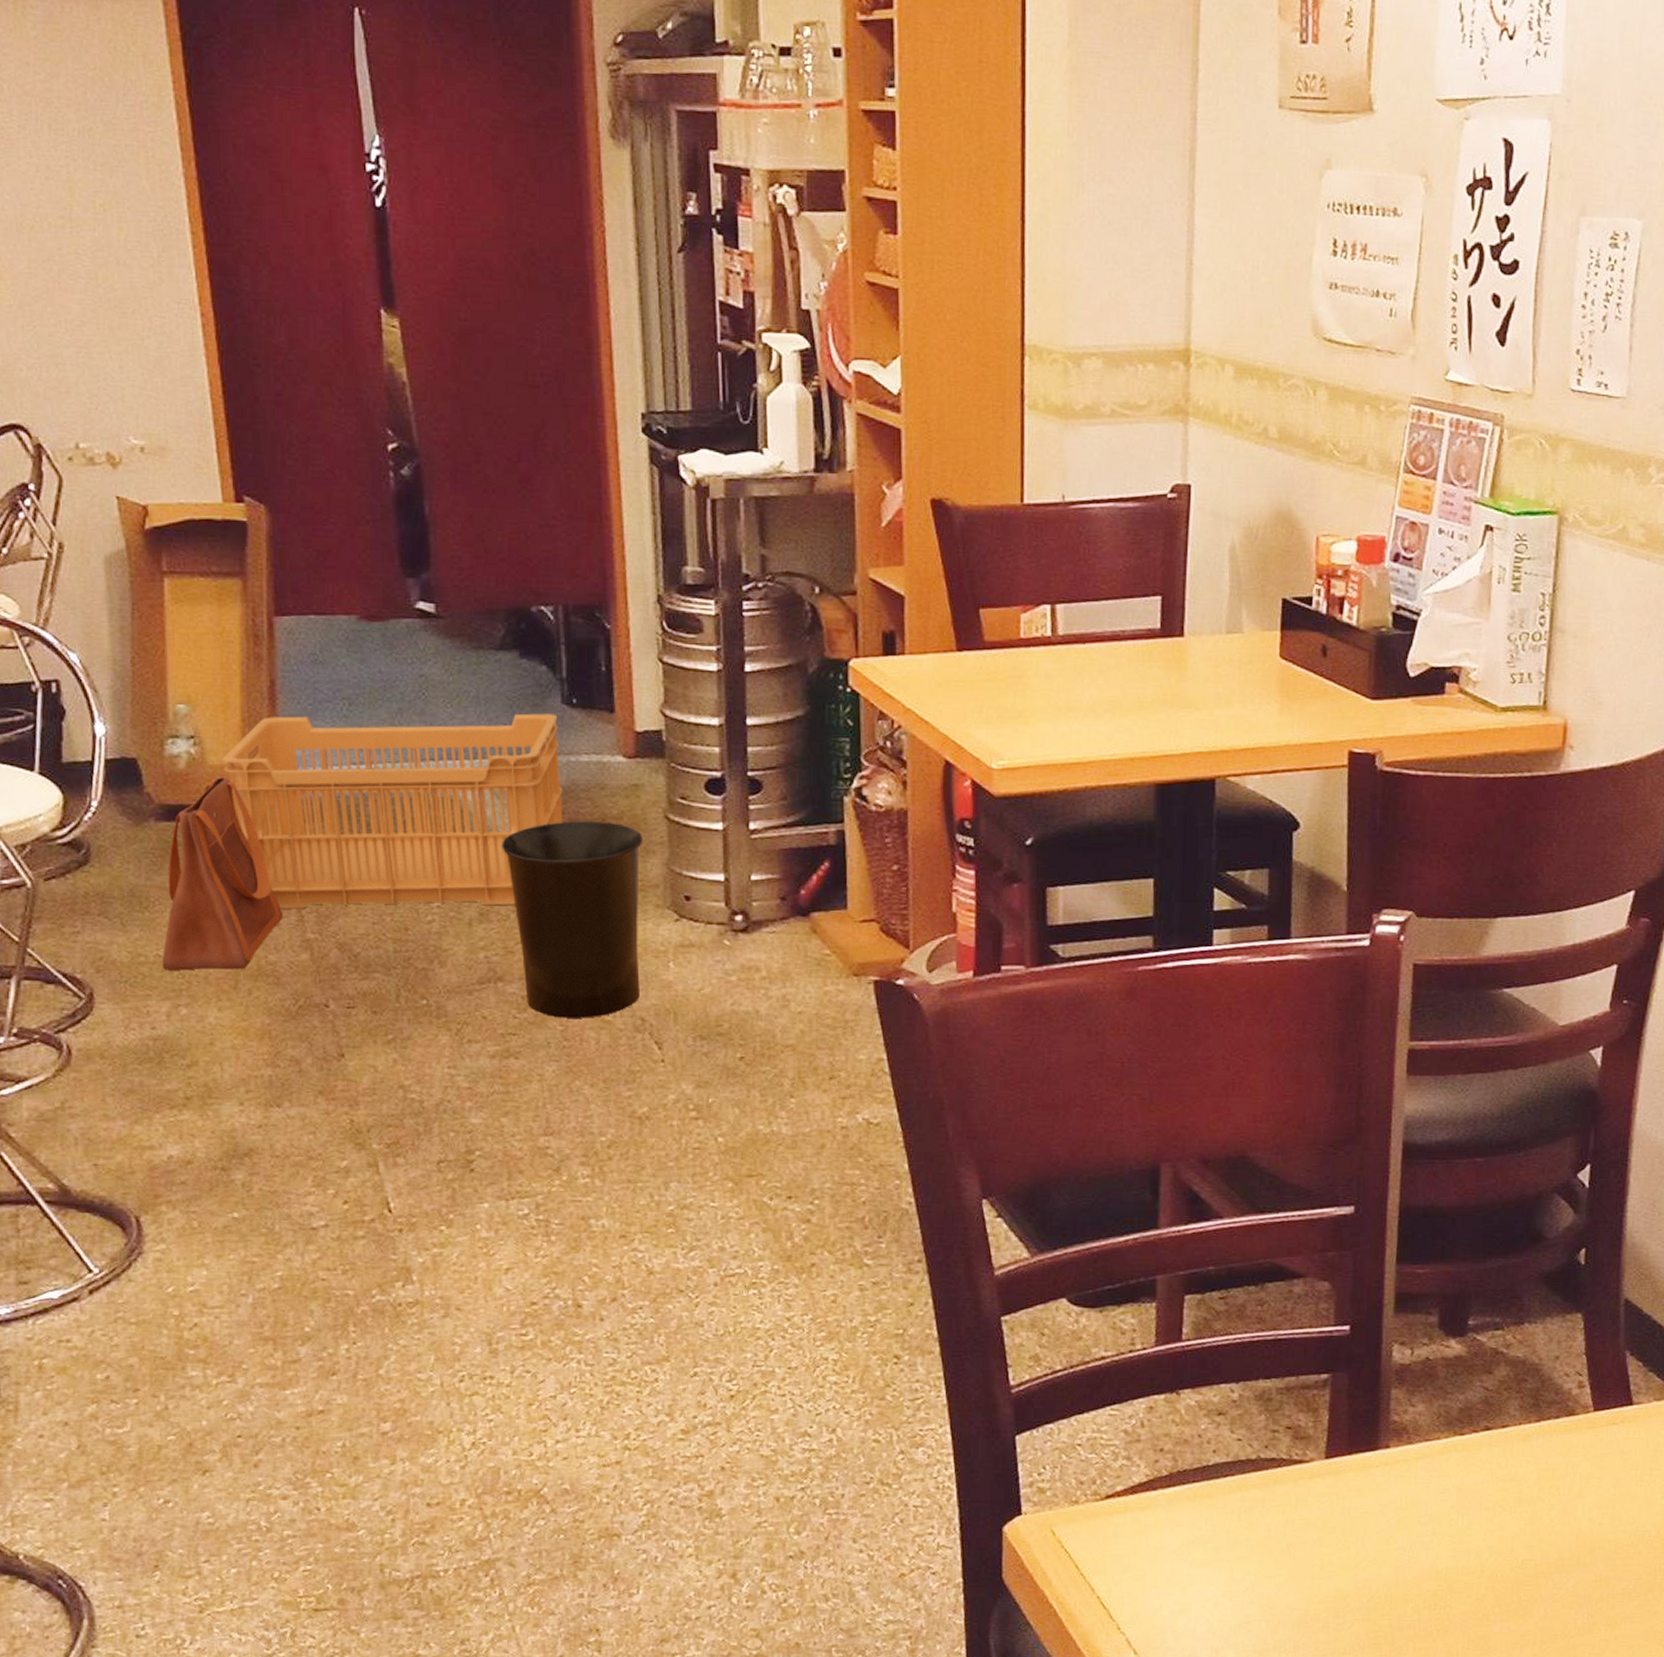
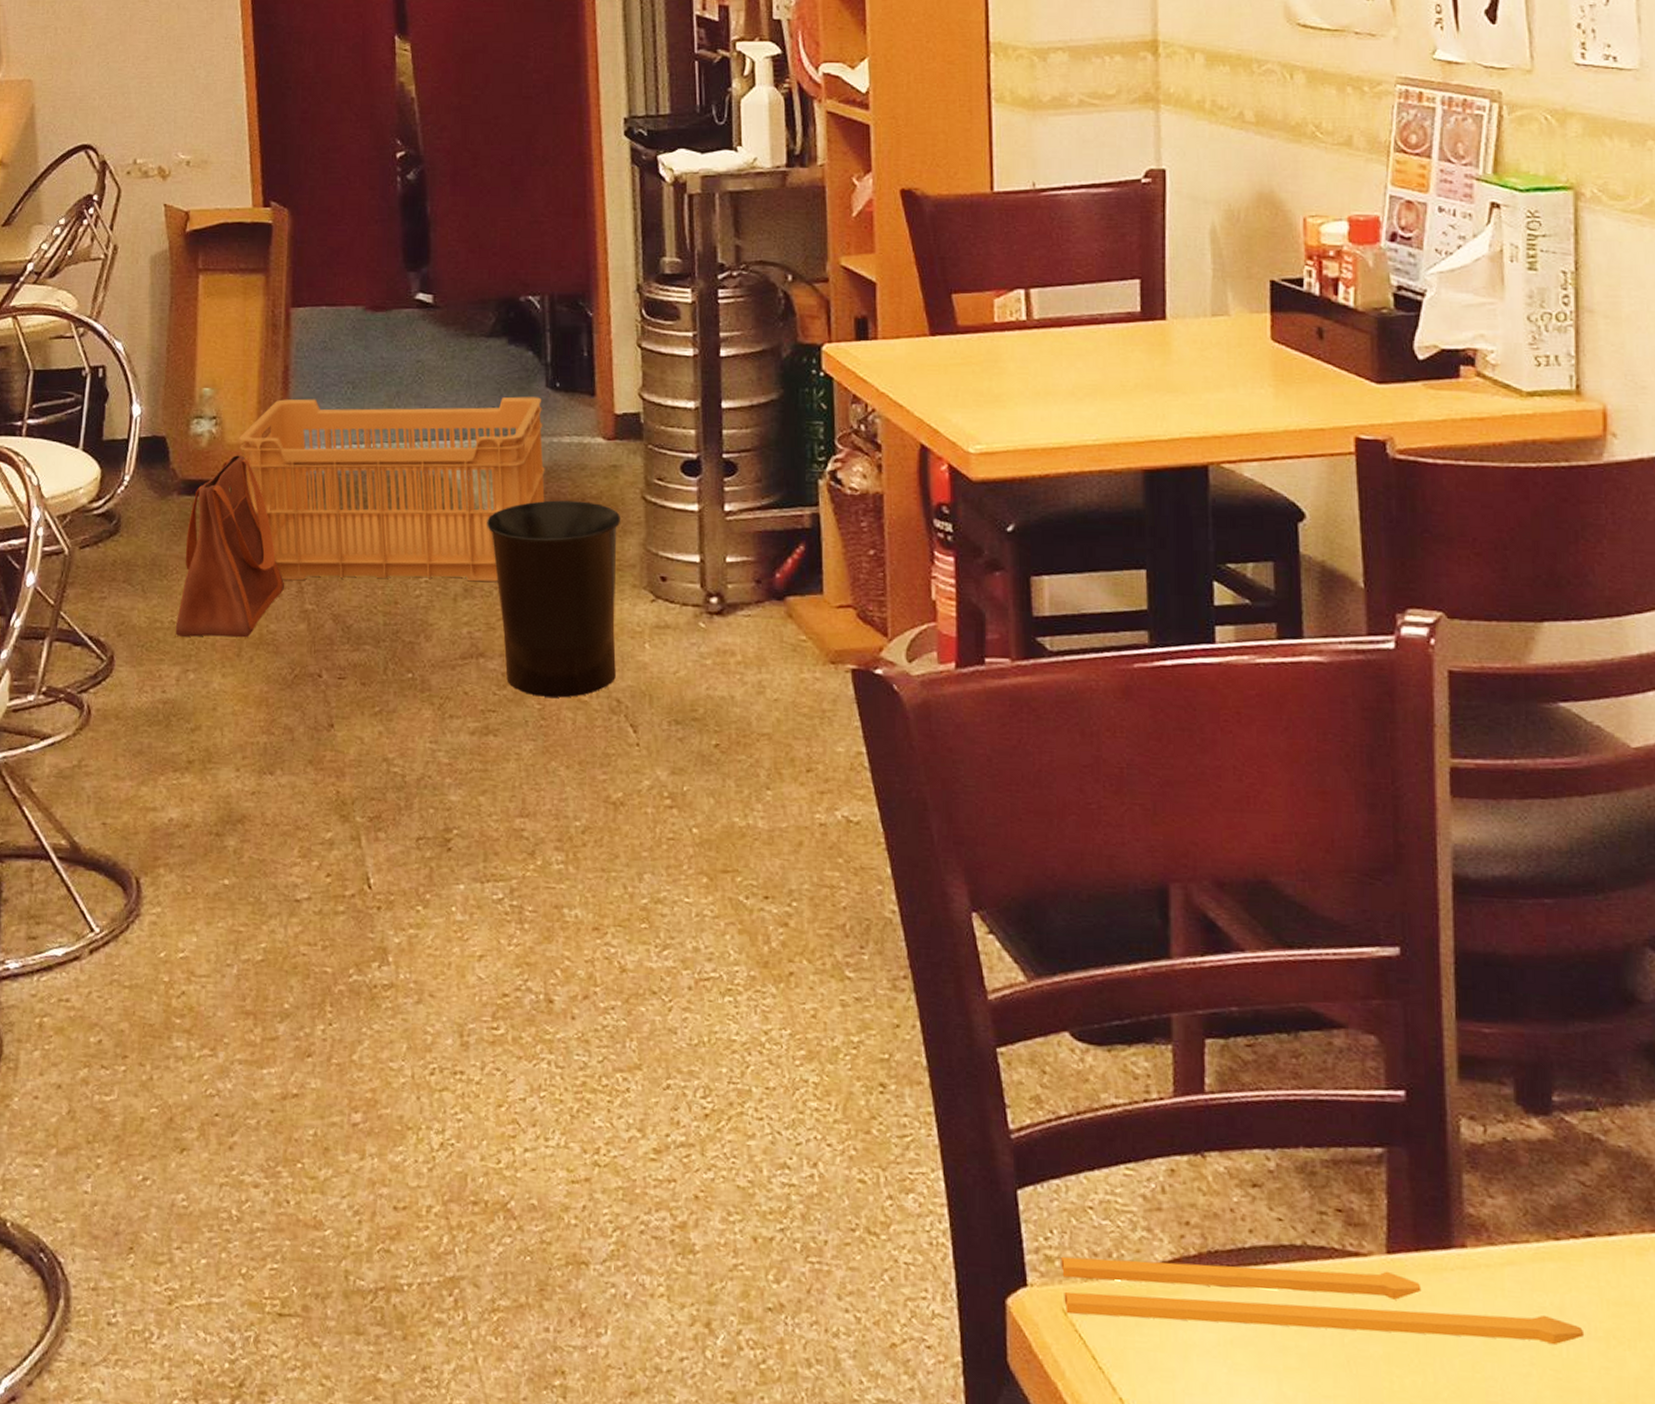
chopsticks: none [1051,1473,1477,1534] -> present [1060,1256,1585,1344]

